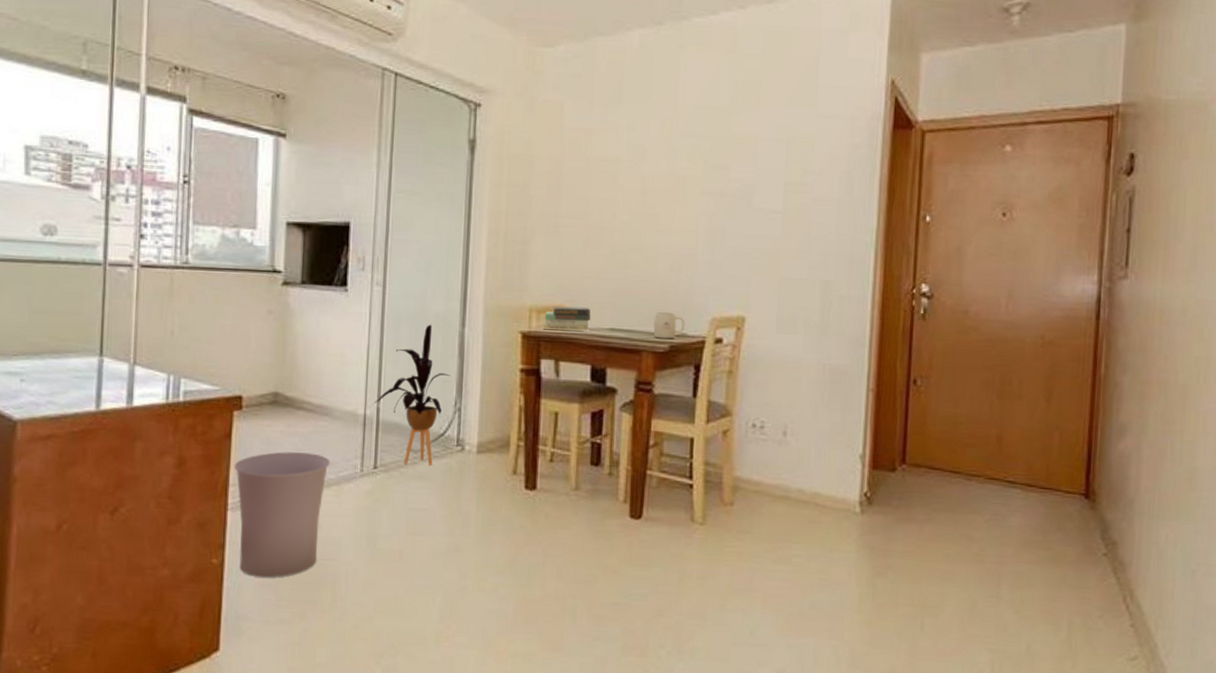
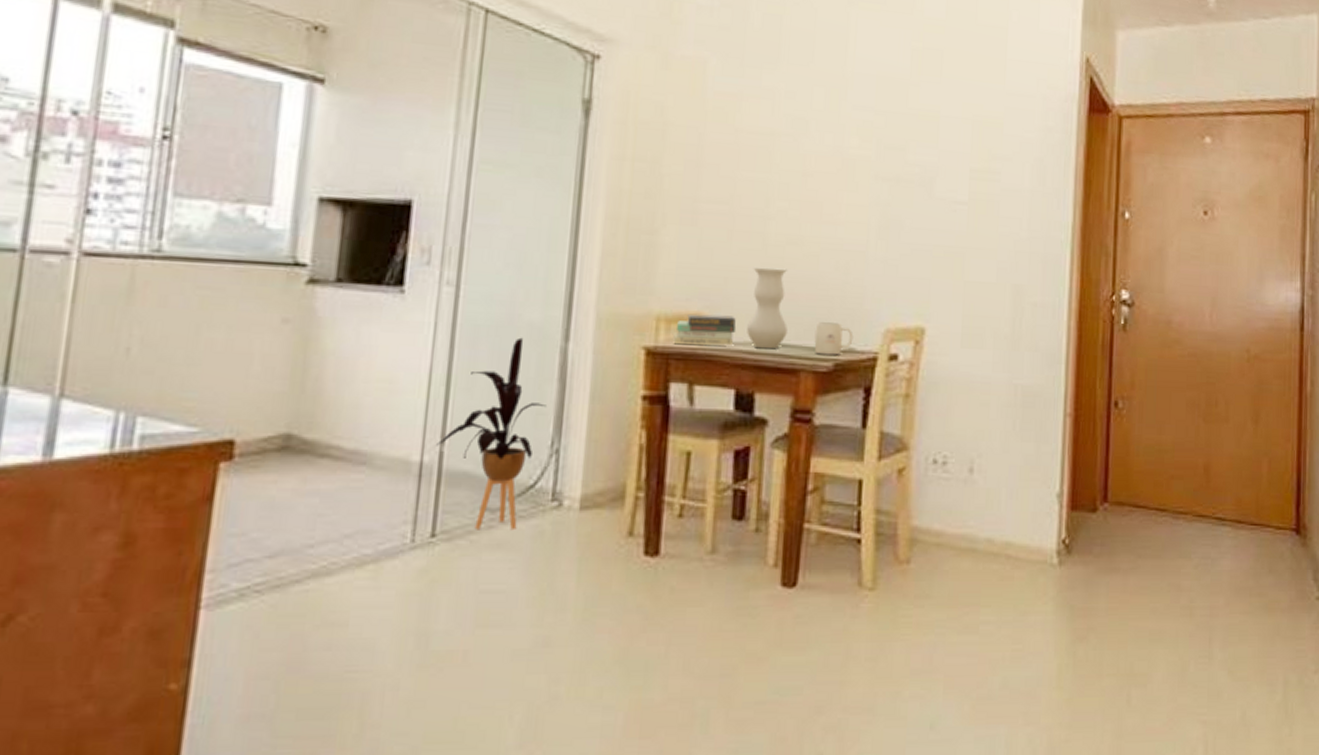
waste bin: present [234,452,330,578] -> none [213,519,366,706]
vase: none [599,268,632,334] -> present [747,267,788,349]

